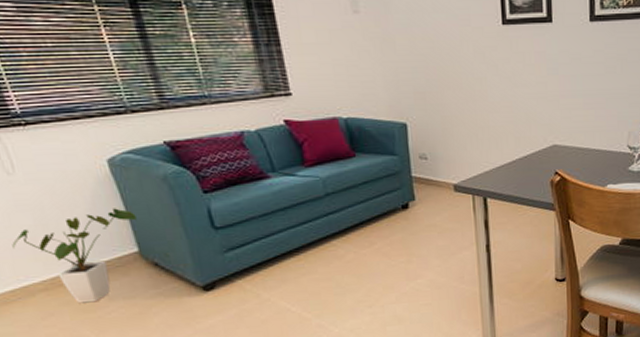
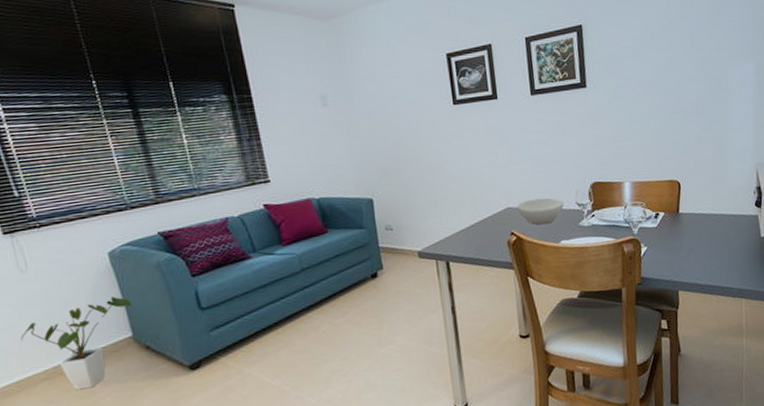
soup bowl: none [564,137,615,166] -> present [517,197,564,225]

